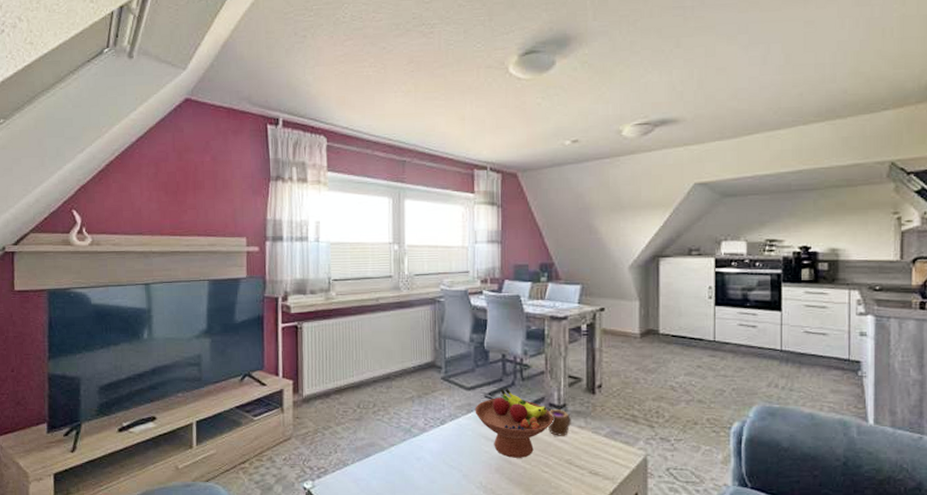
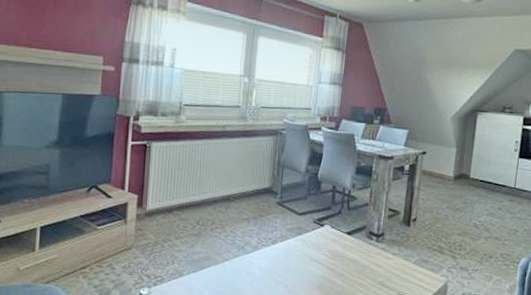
fruit bowl: present [475,389,553,458] -> none [303,216,372,278]
mug: present [548,409,571,436] -> none [366,237,387,261]

